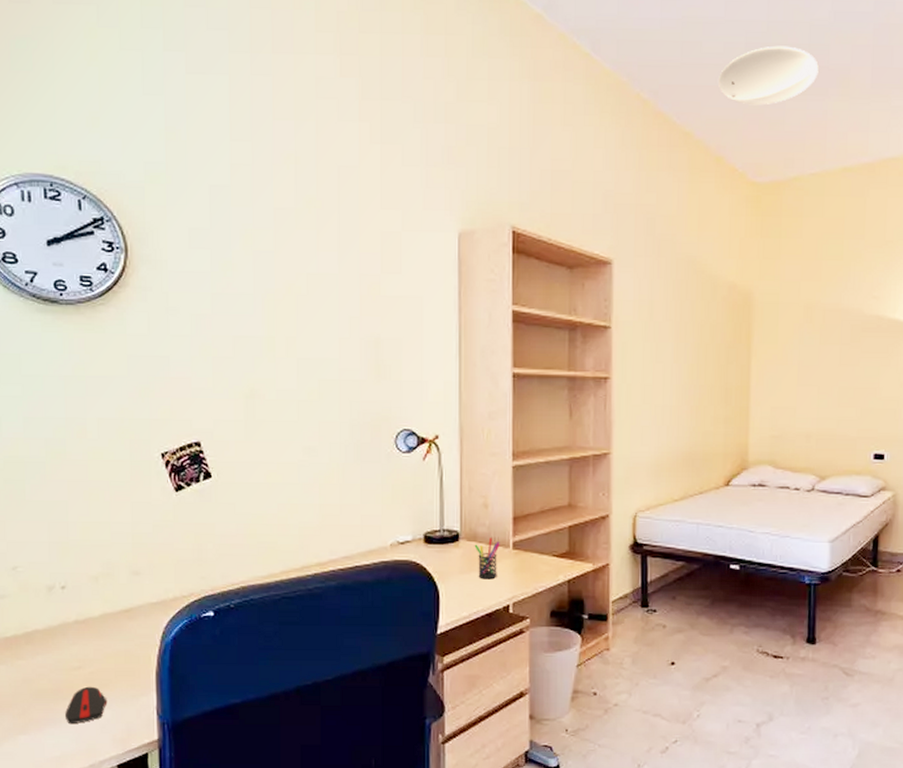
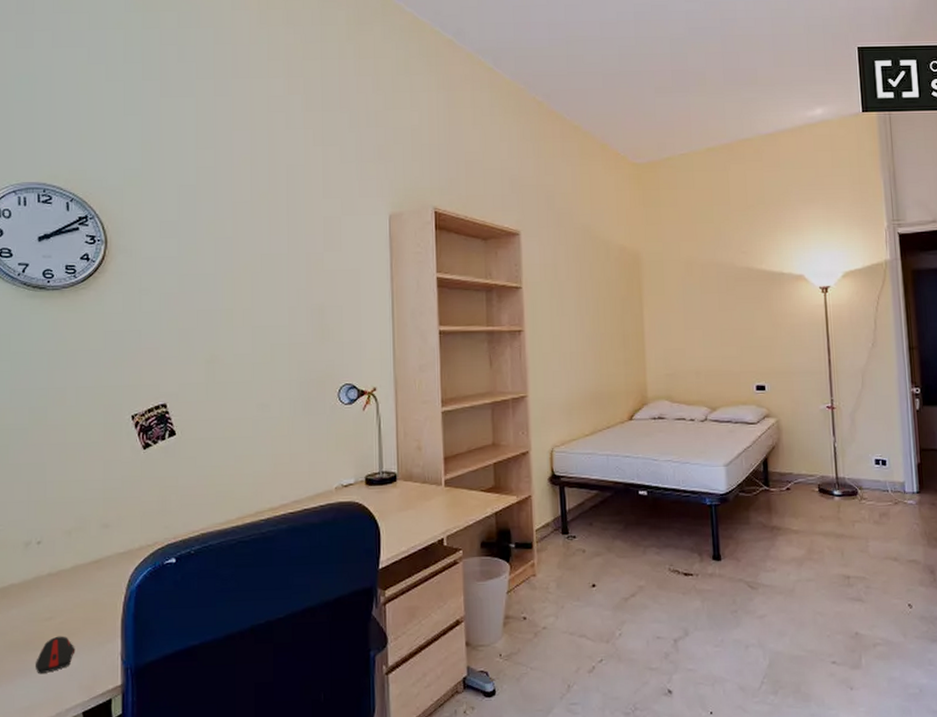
pen holder: present [474,538,500,580] -> none [410,477,433,516]
ceiling light: present [718,45,819,106] -> none [599,55,680,103]

